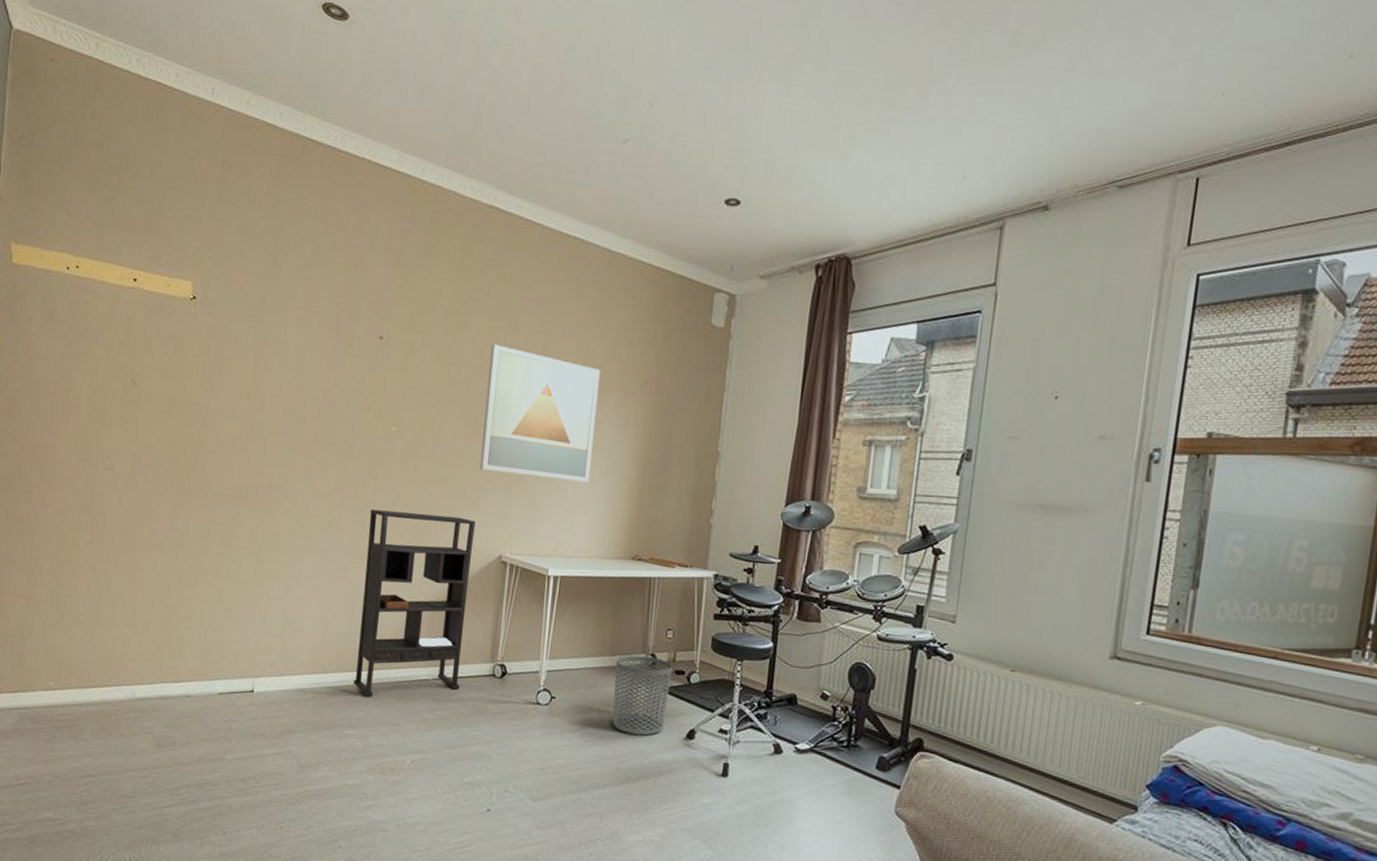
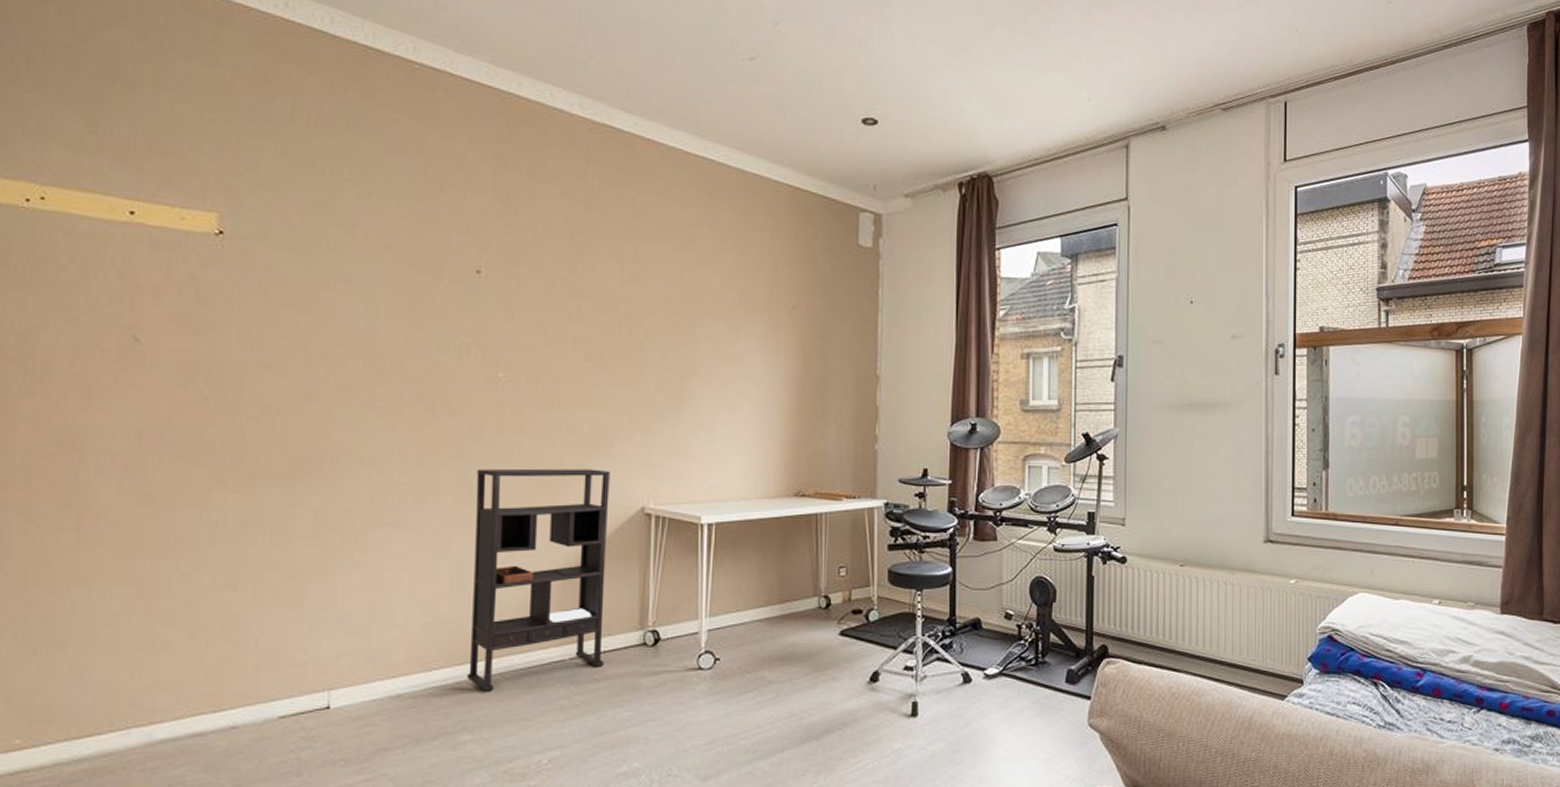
wall art: present [479,344,600,483] -> none [611,274,743,418]
waste bin: present [612,655,673,736] -> none [786,599,848,687]

